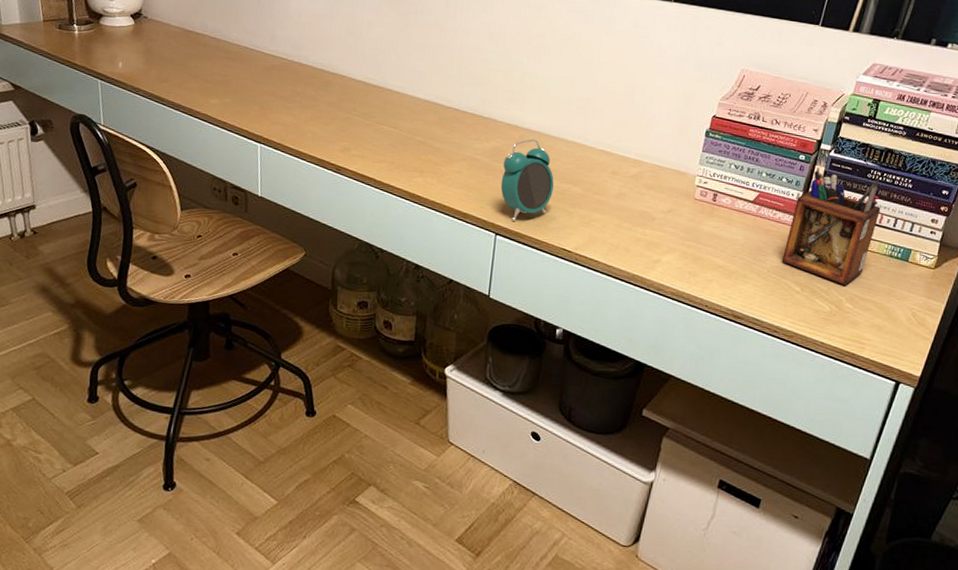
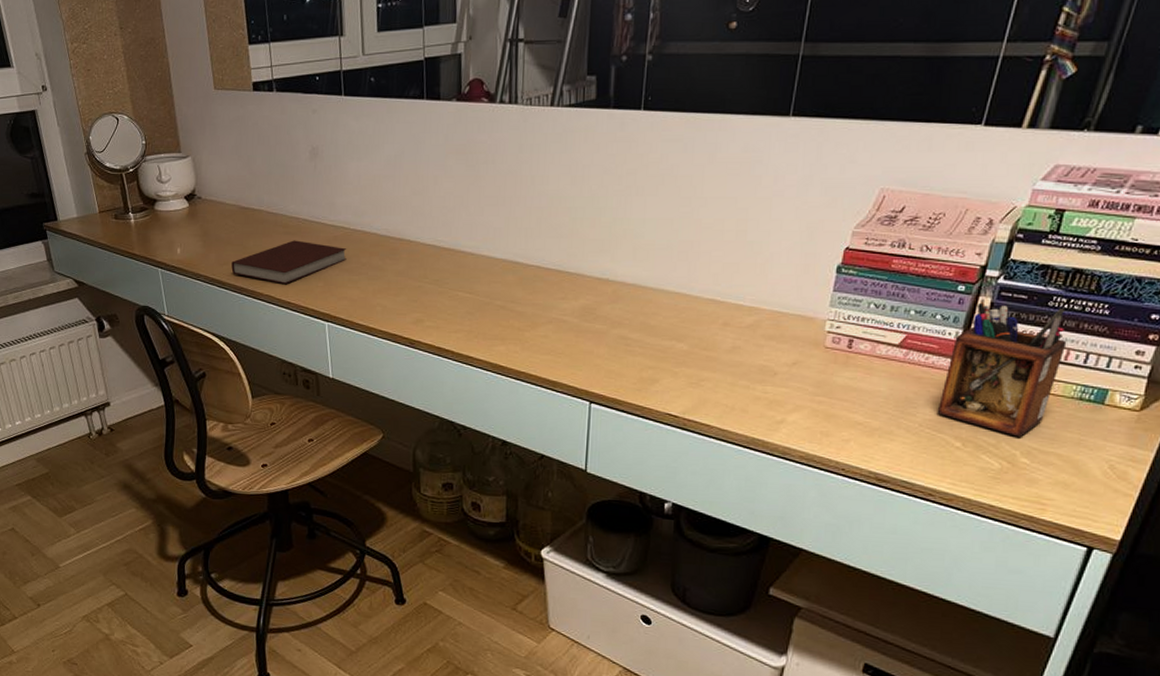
notebook: none [171,65,284,105] -> present [231,240,347,284]
alarm clock: present [500,138,554,221] -> none [593,293,655,387]

